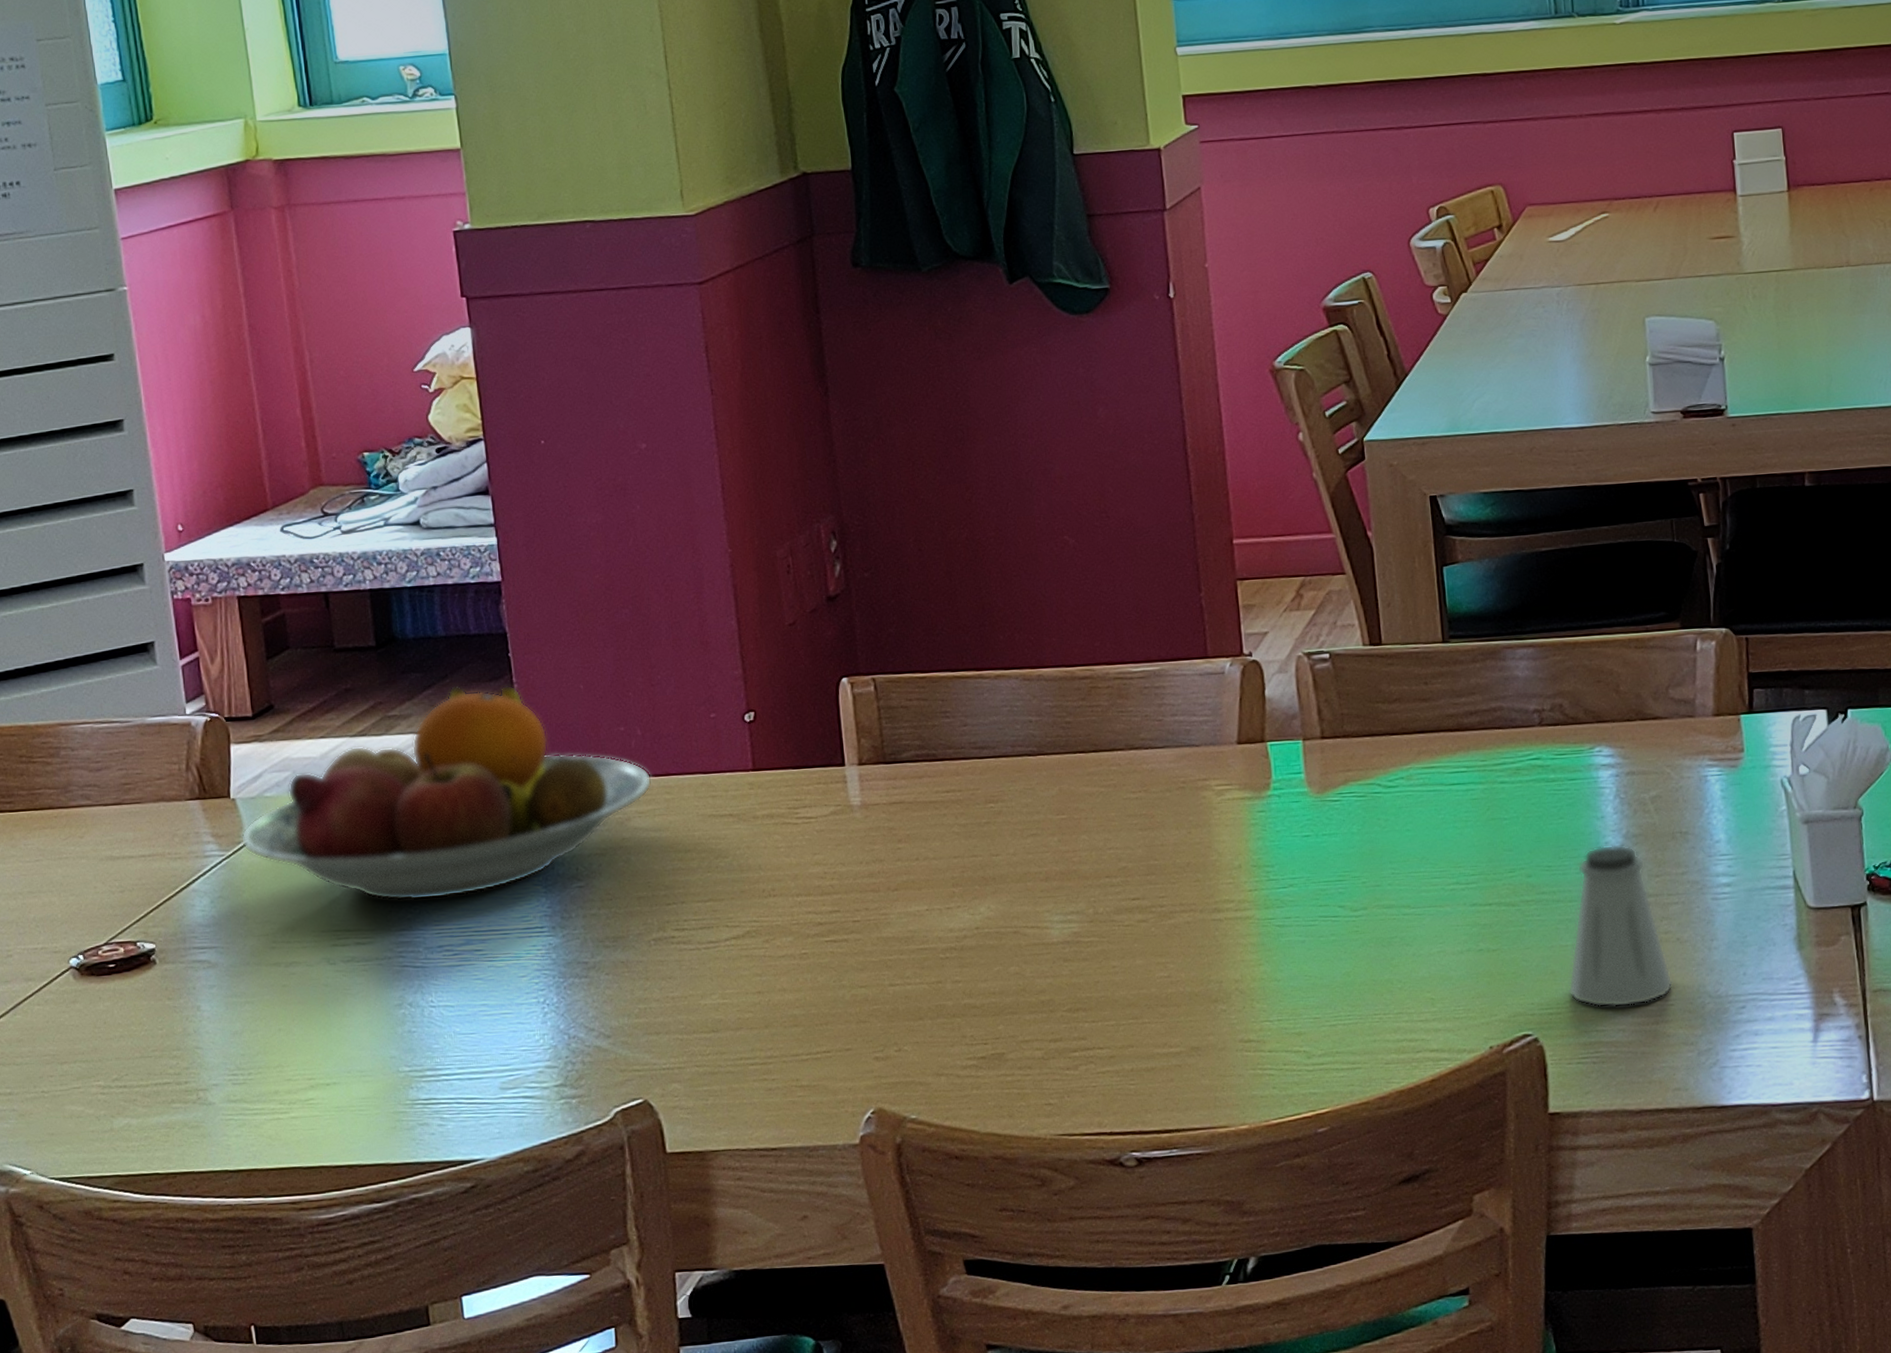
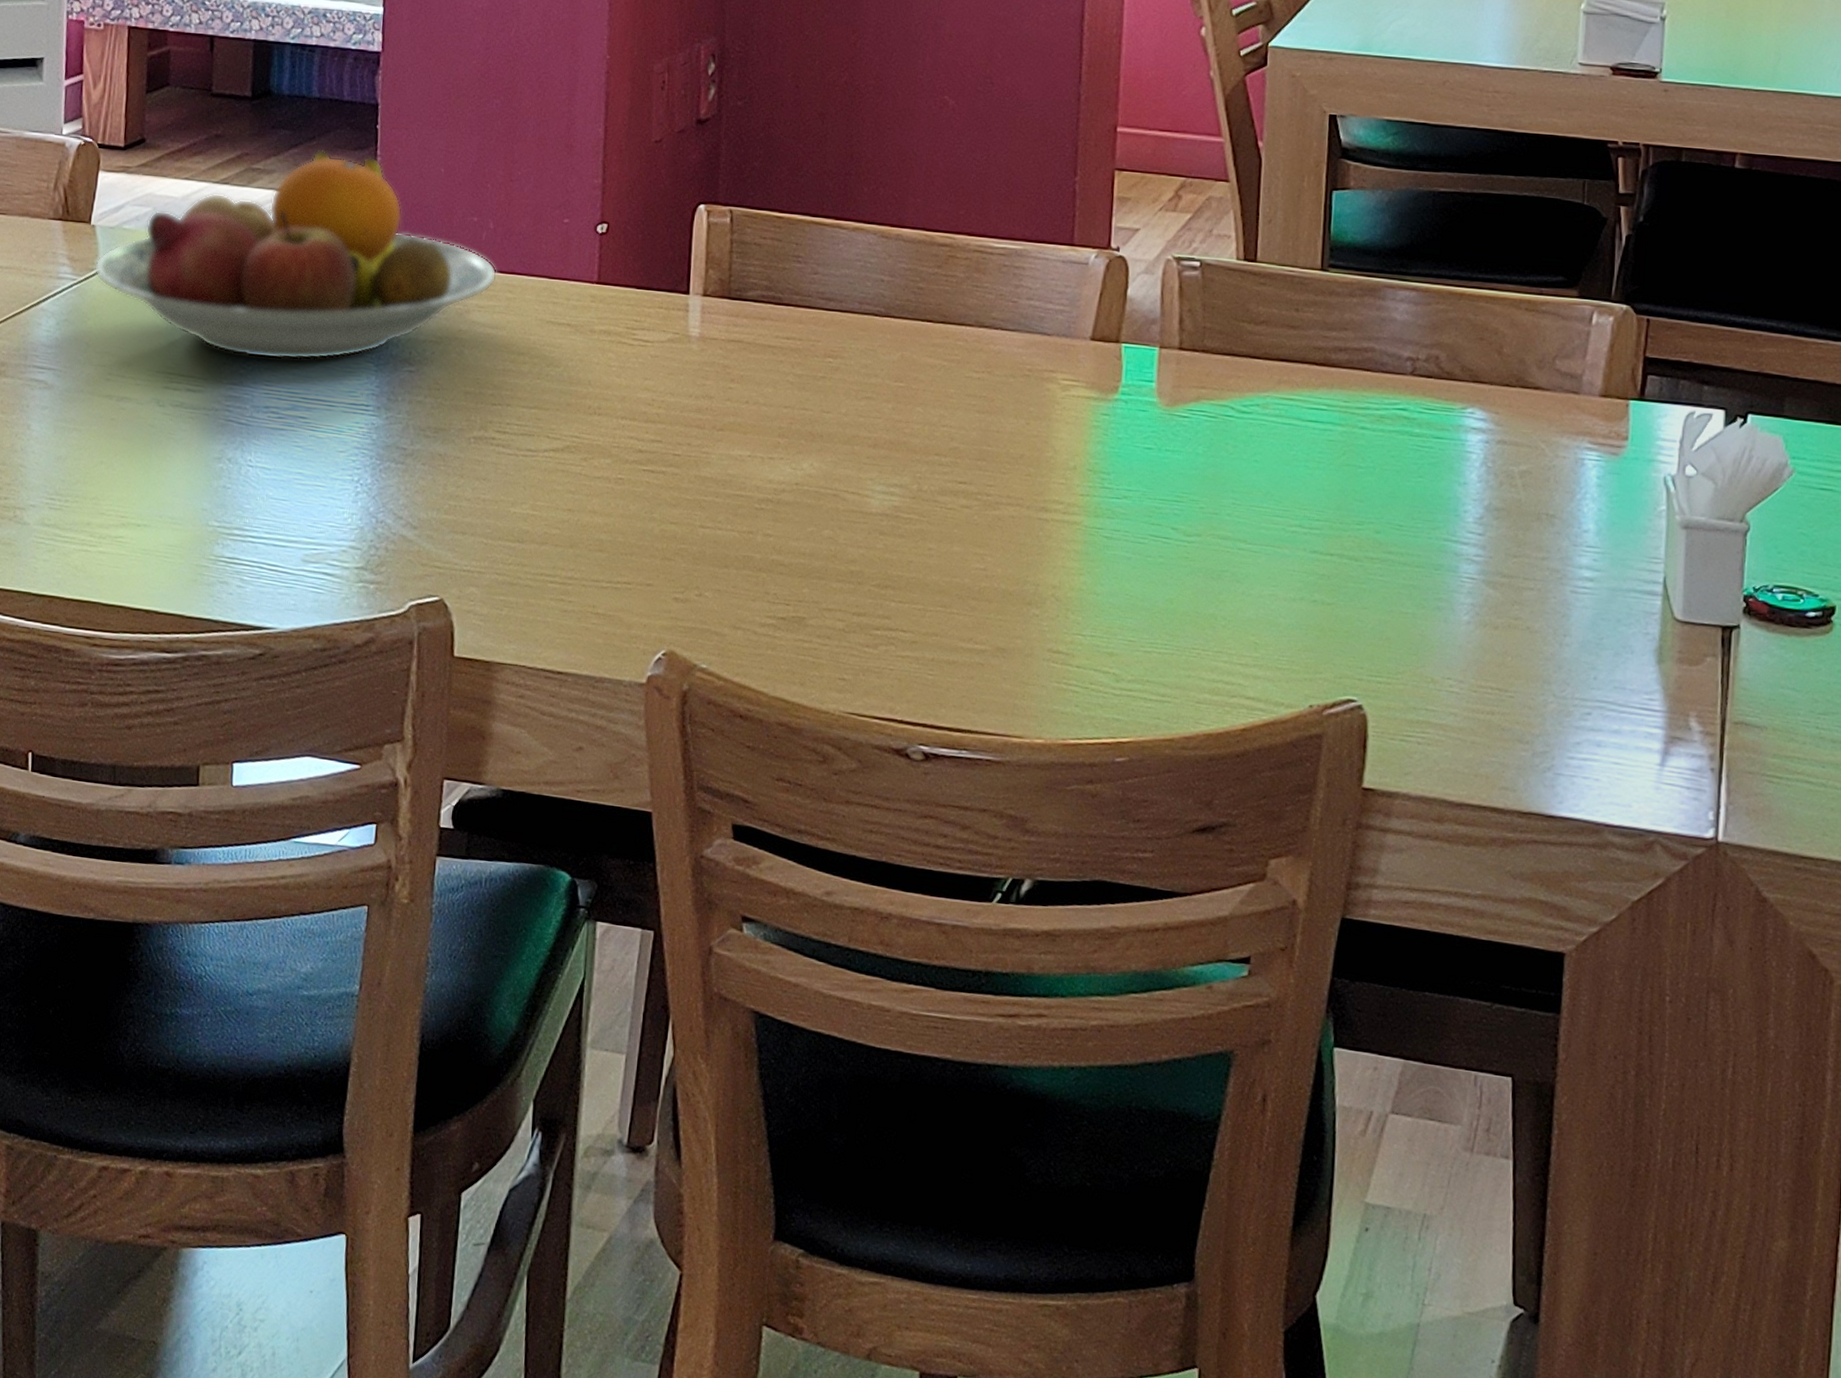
saltshaker: present [1568,844,1673,1008] -> none [1402,513,1516,691]

